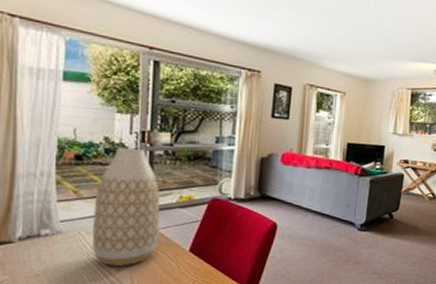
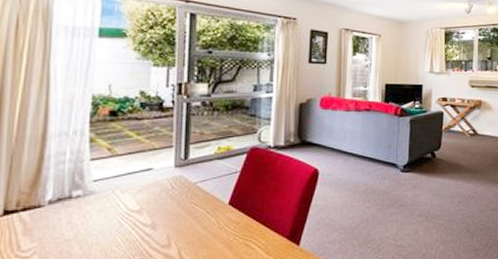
vase: present [93,147,160,266] -> none [127,100,198,225]

